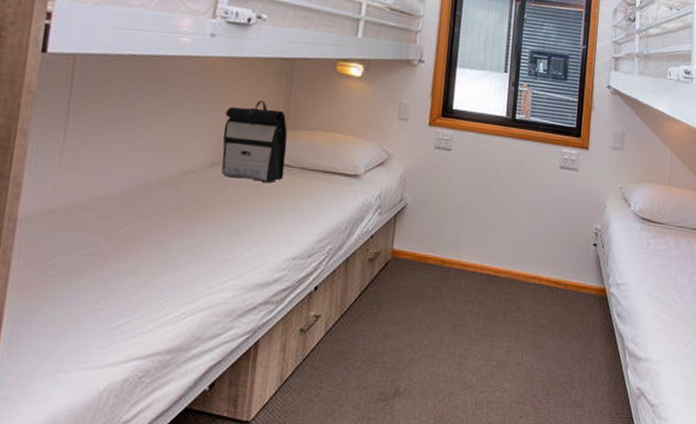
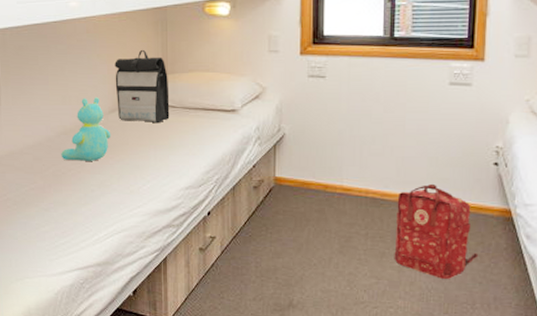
teddy bear: none [139,146,210,222] -> present [61,96,111,161]
backpack: none [503,261,578,358] -> present [394,183,479,279]

